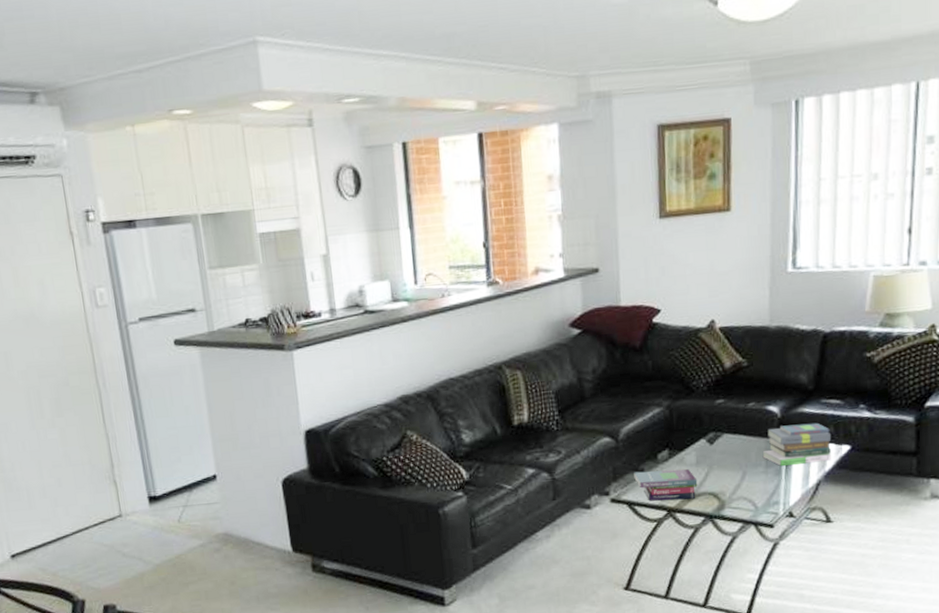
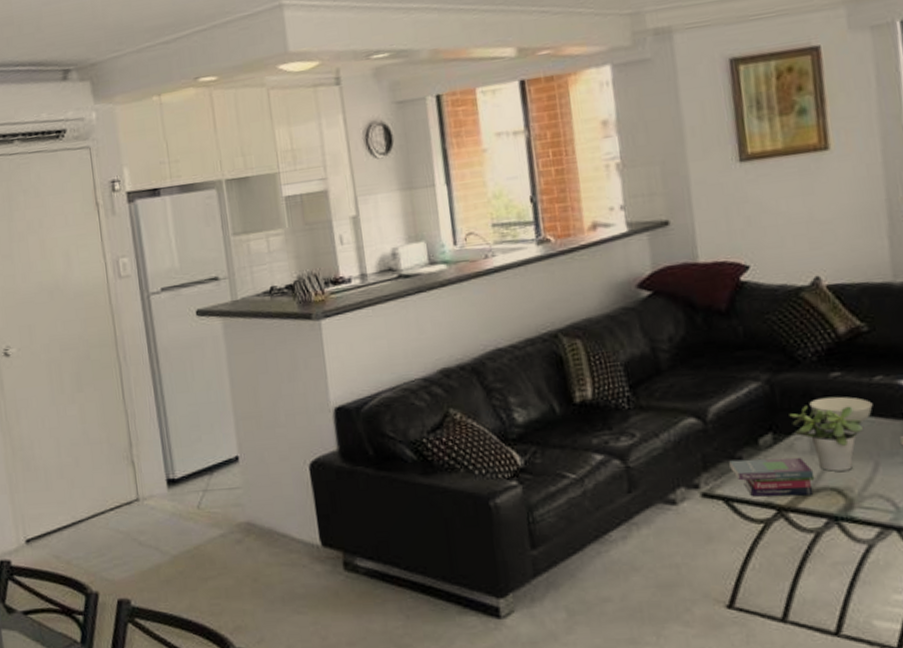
potted plant: none [682,426,736,480] -> present [789,405,863,472]
bowl: none [698,419,746,442] -> present [809,396,873,424]

